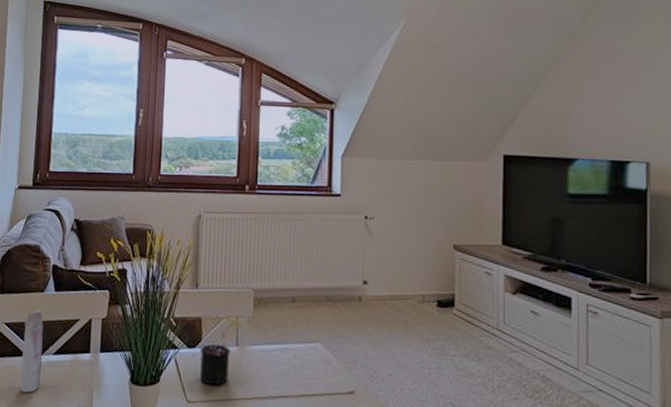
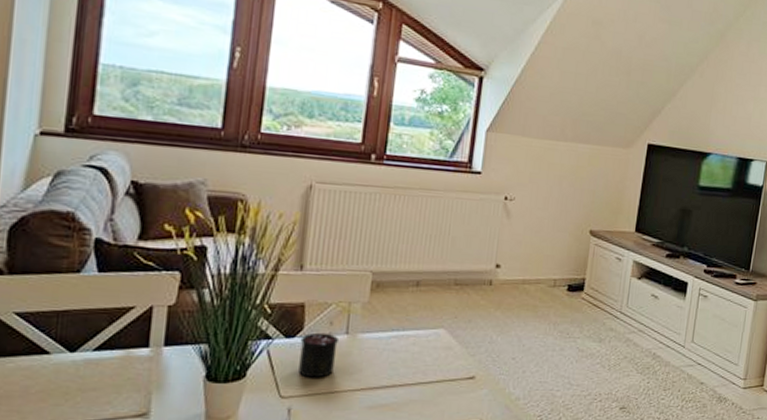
candle: present [19,310,44,393] -> none [38,296,79,400]

